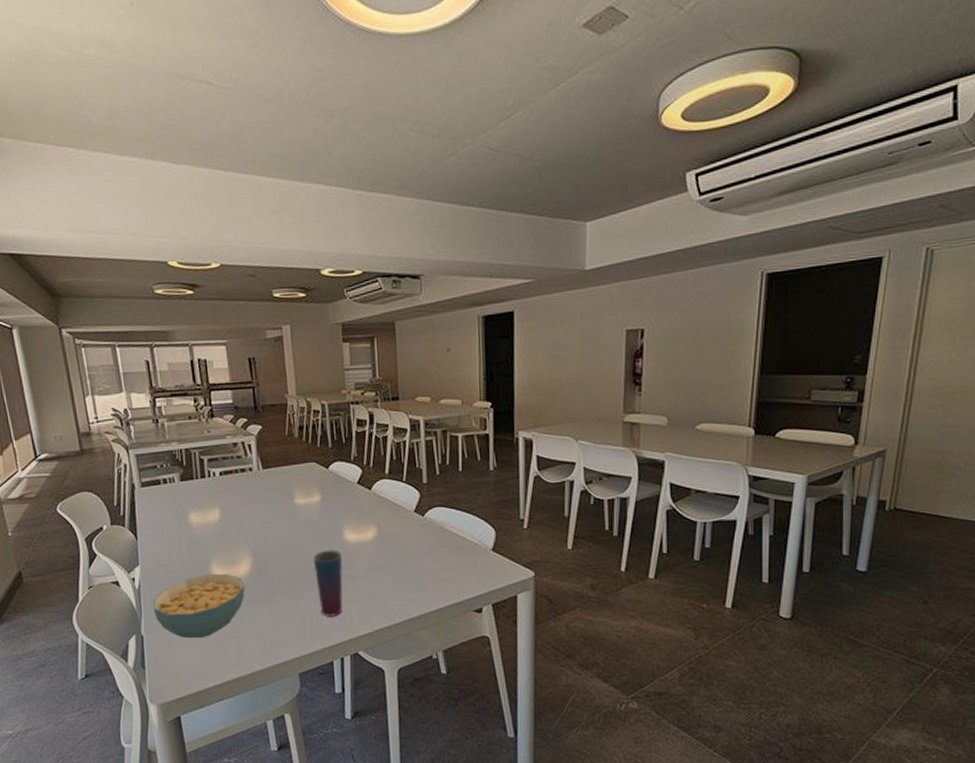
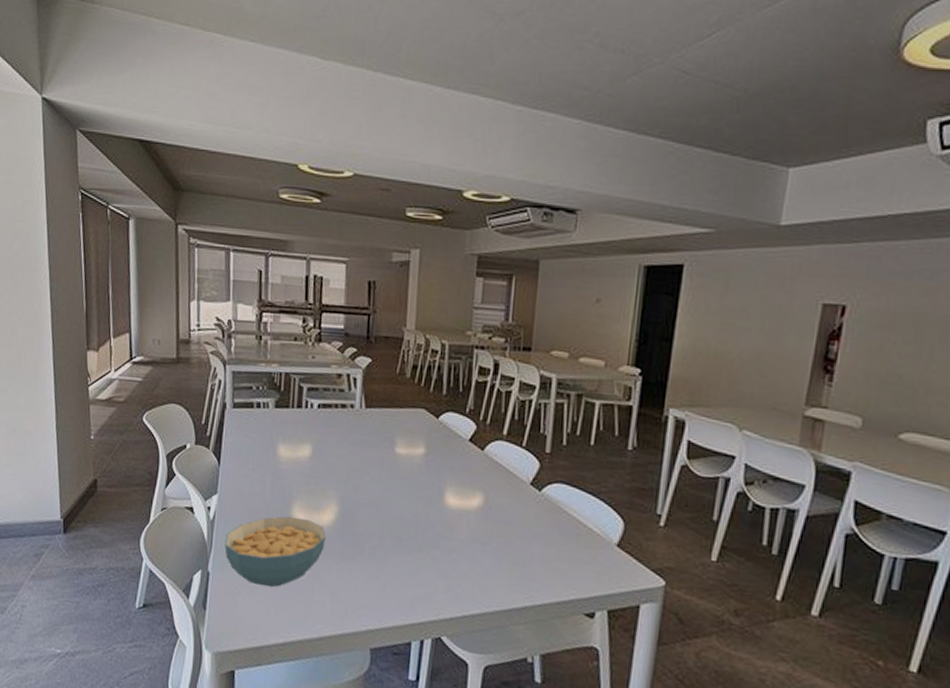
cup: present [312,549,343,617] -> none [405,511,440,591]

